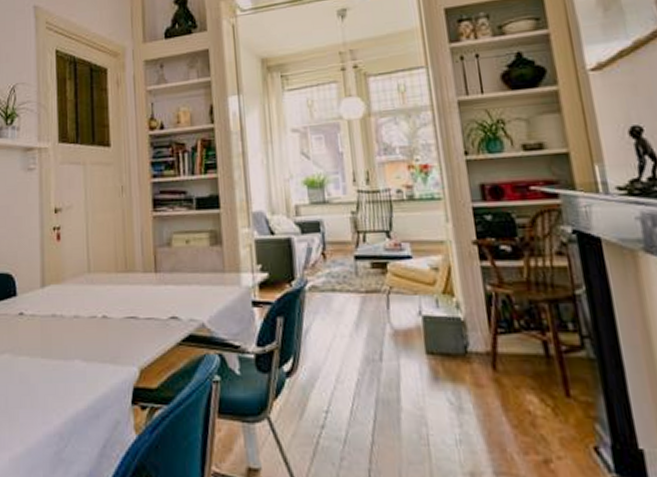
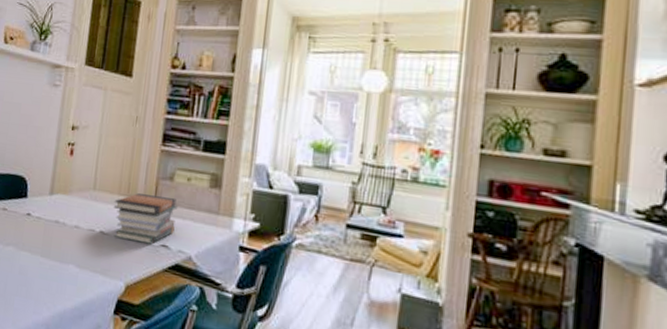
book stack: none [112,265,182,320] -> present [113,193,178,245]

